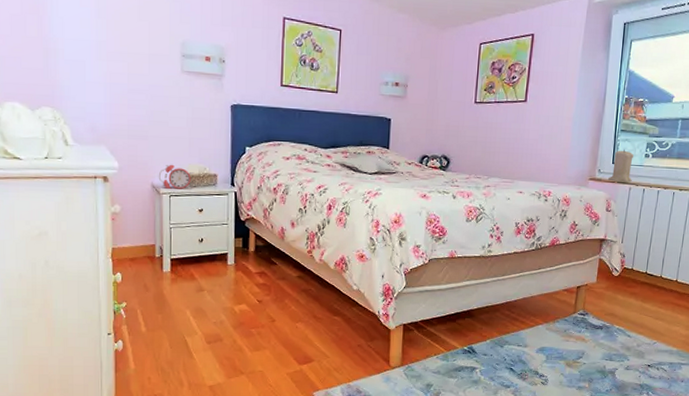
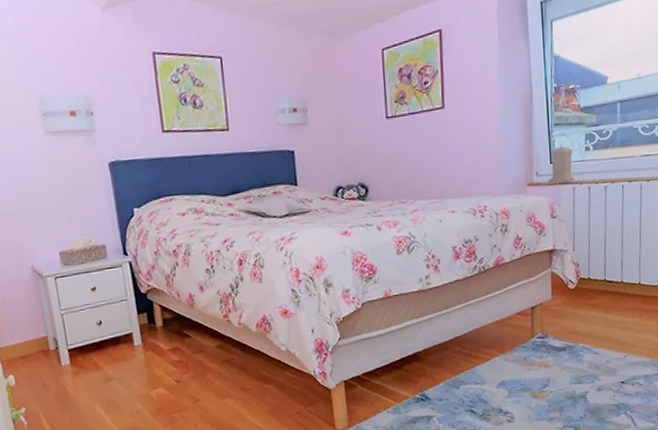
alarm clock: present [158,164,195,190] -> none [37,241,80,270]

